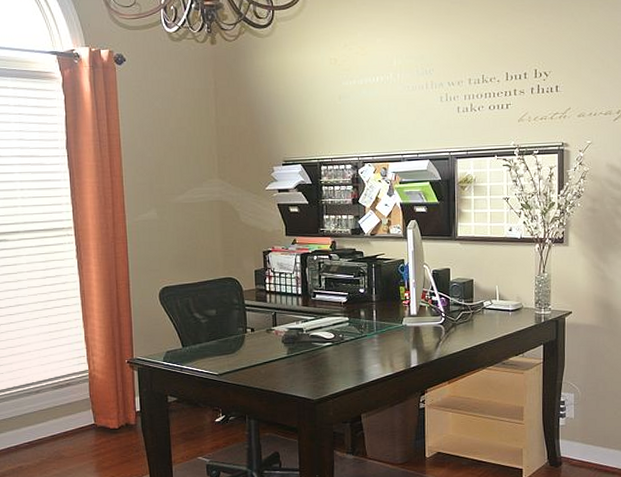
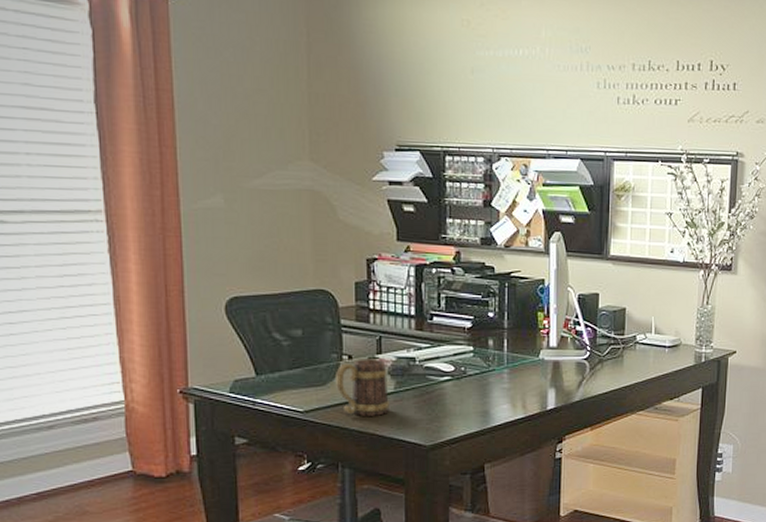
mug: none [242,330,285,377] -> present [336,359,391,416]

